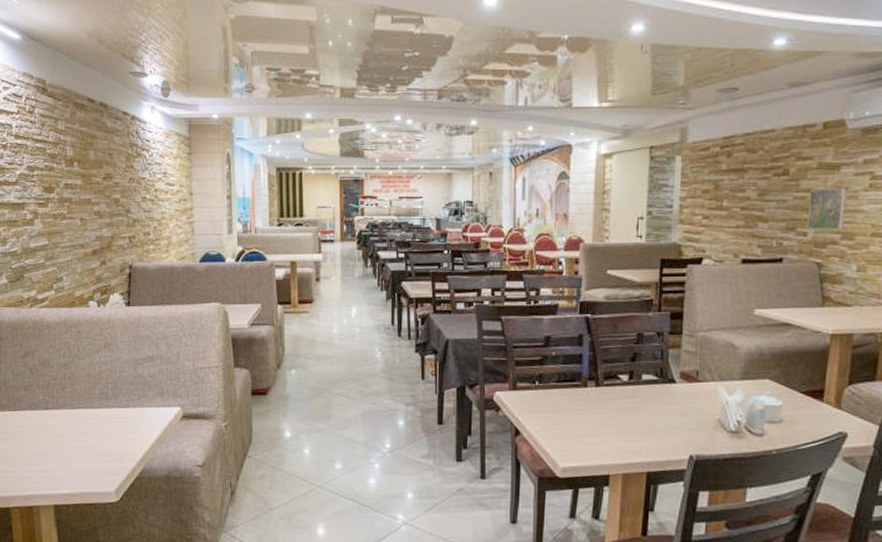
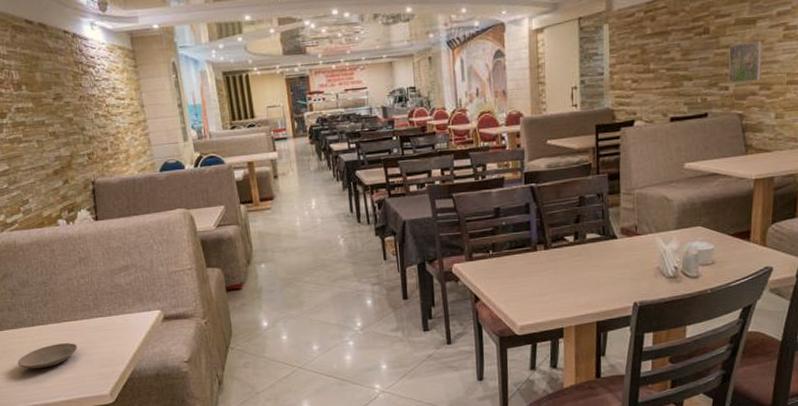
plate: none [25,431,90,456] -> present [17,343,78,369]

